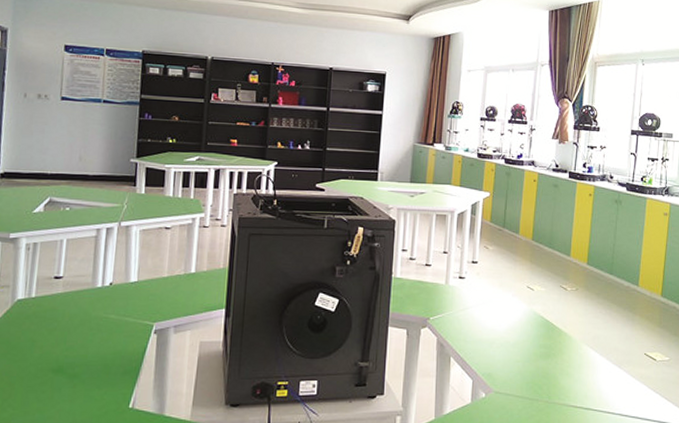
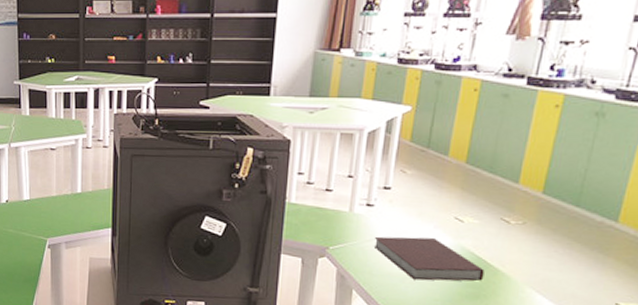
notebook: none [467,305,552,344] -> present [374,236,485,281]

